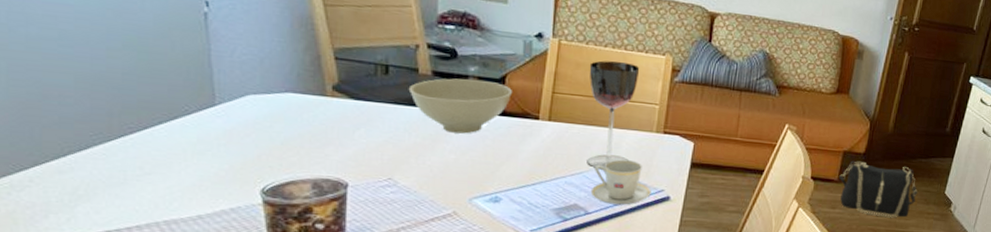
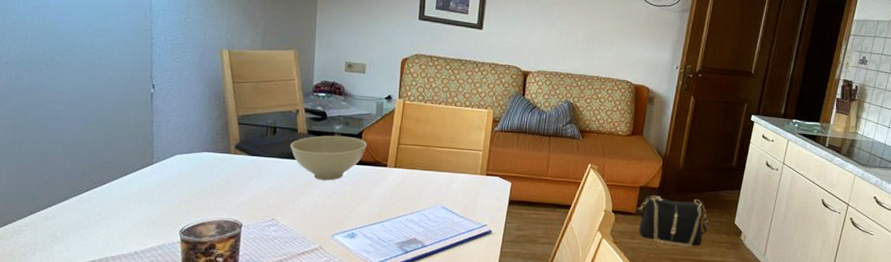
wineglass: present [587,60,640,169] -> none [424,115,467,207]
teacup: present [590,159,651,205] -> none [427,199,476,239]

